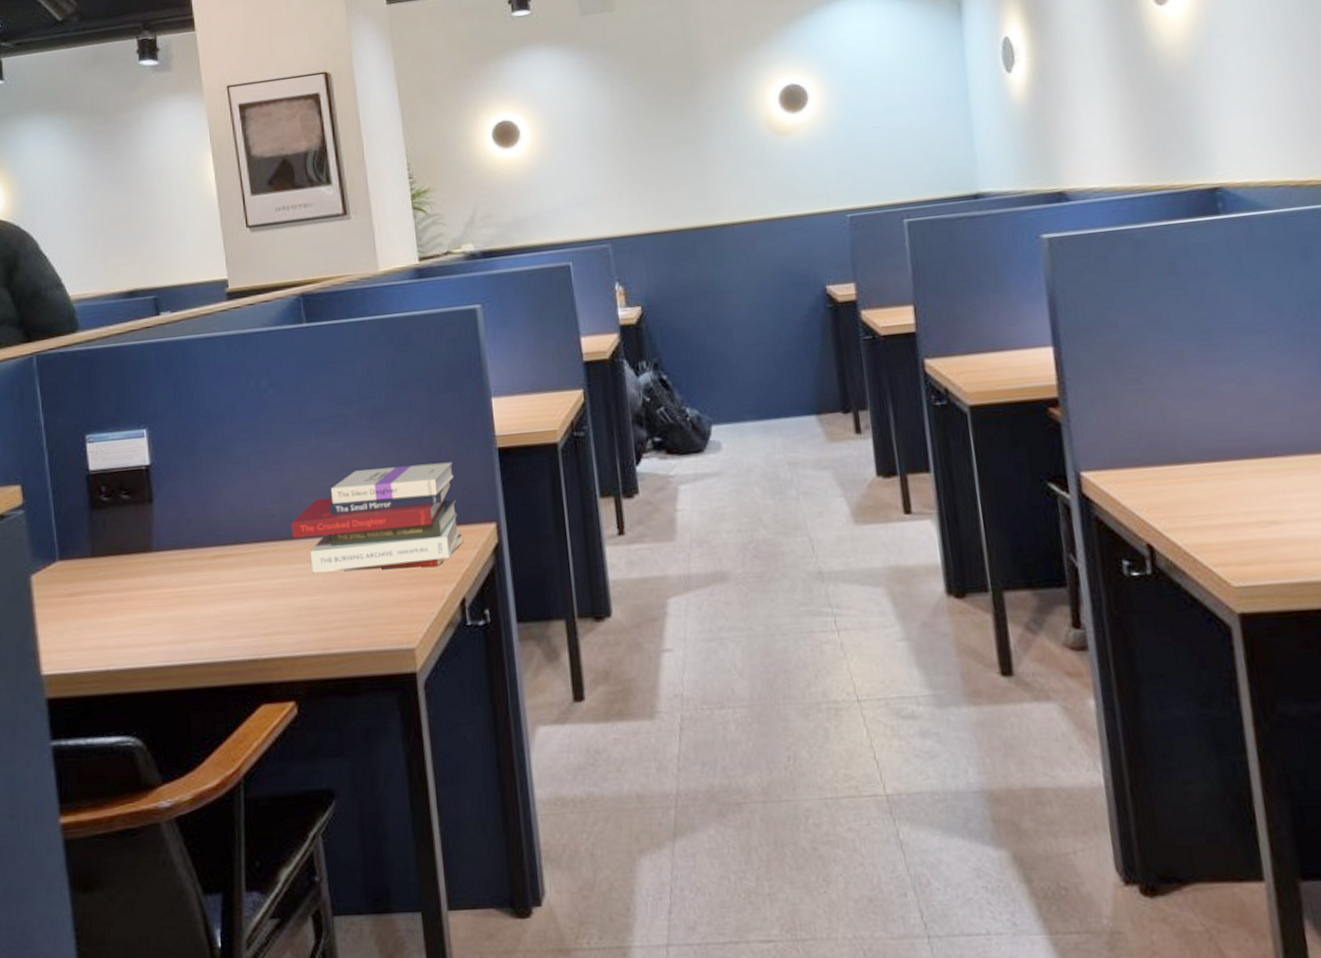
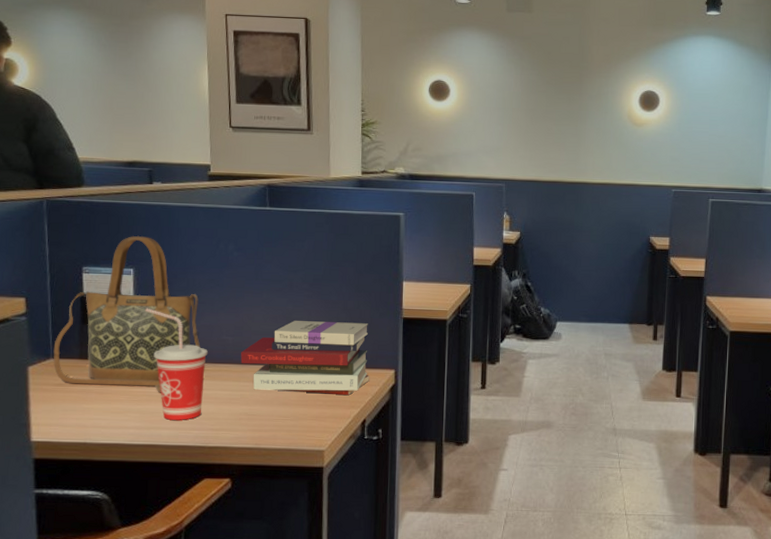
handbag: none [59,384,239,592] -> present [53,236,201,392]
beverage cup: none [166,479,249,627] -> present [146,308,208,420]

